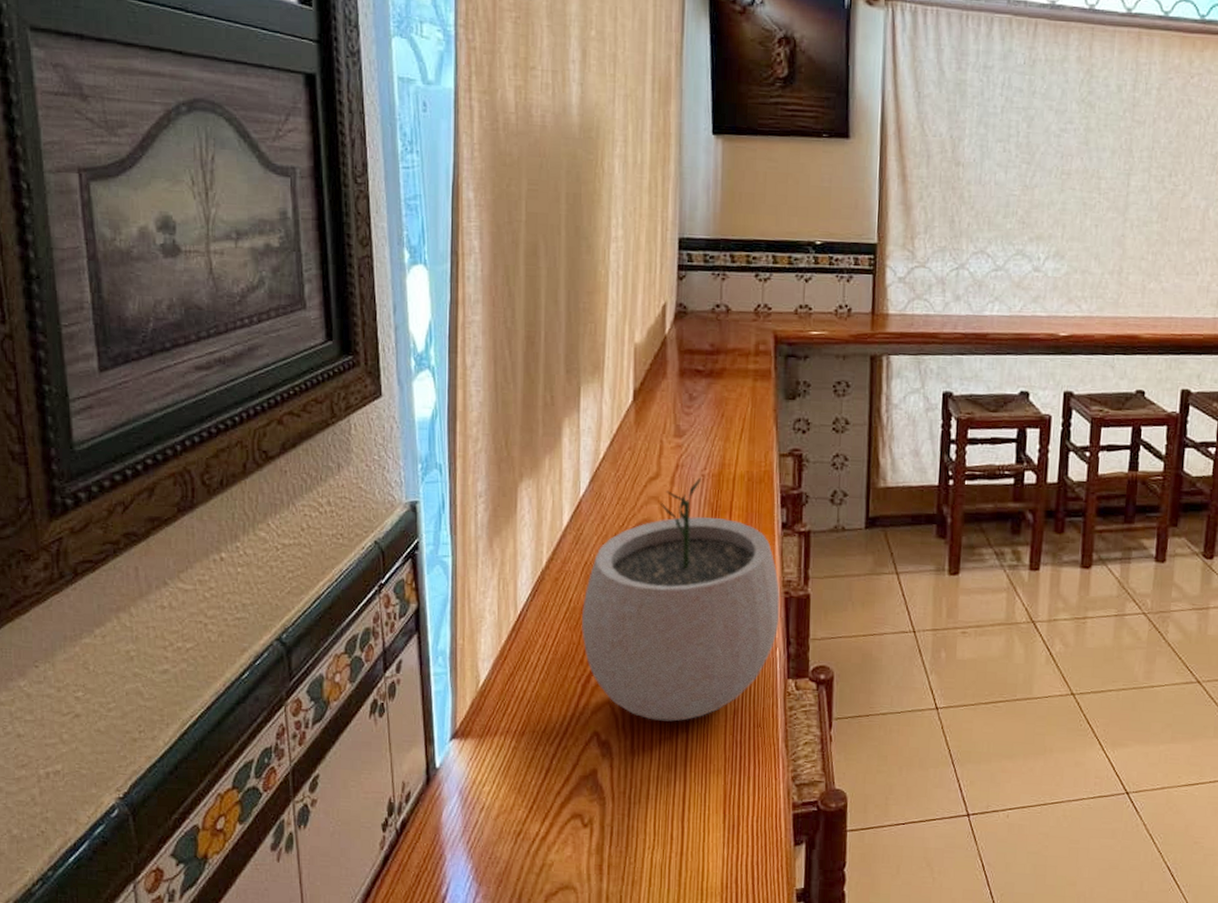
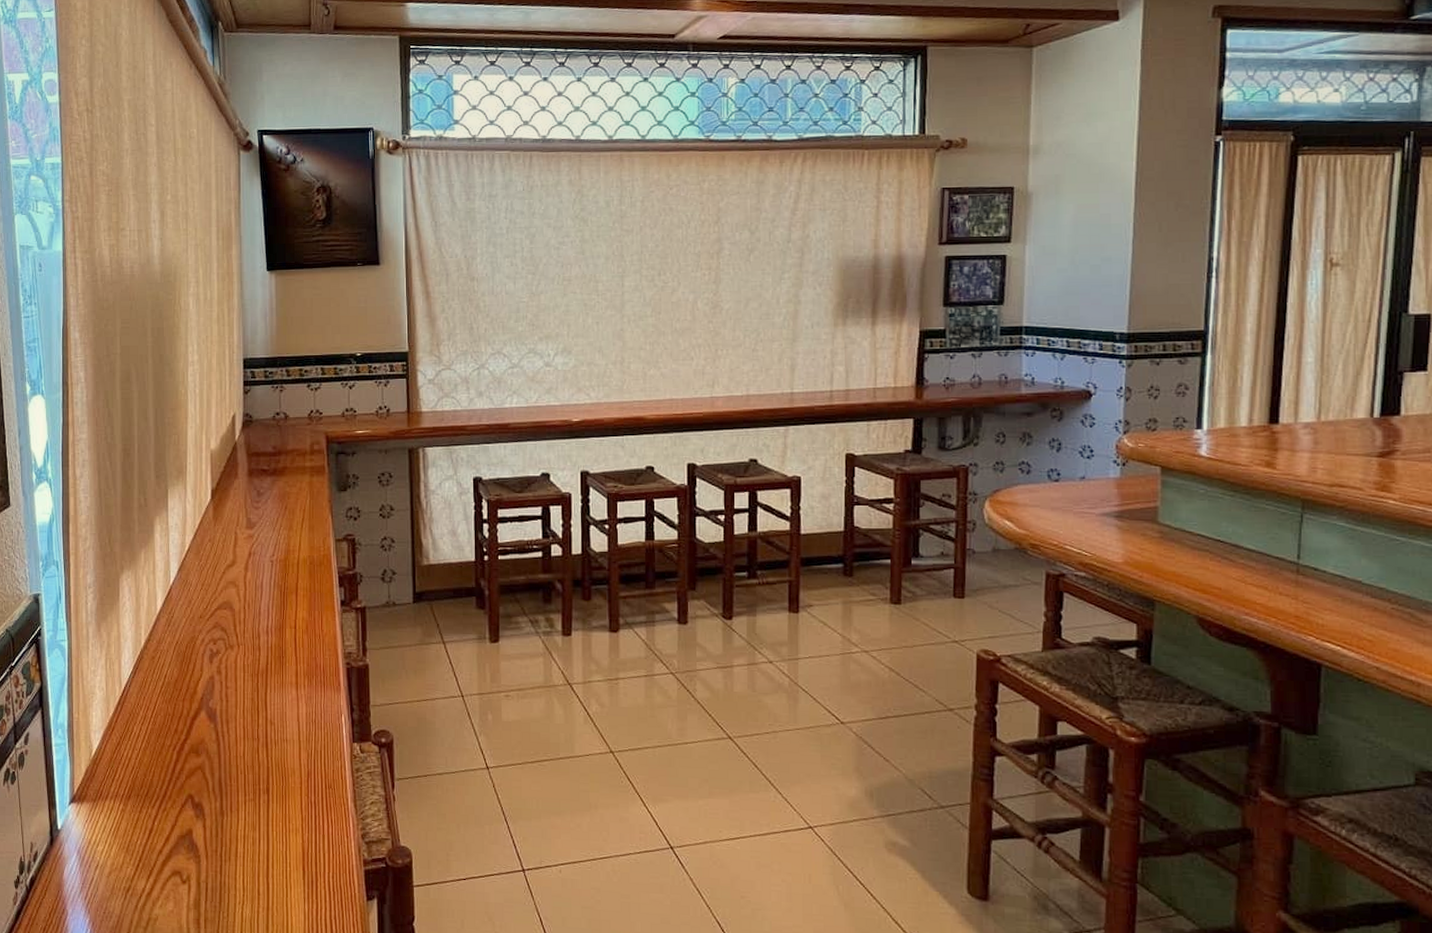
plant pot: present [581,477,780,722] -> none [174,563,343,784]

